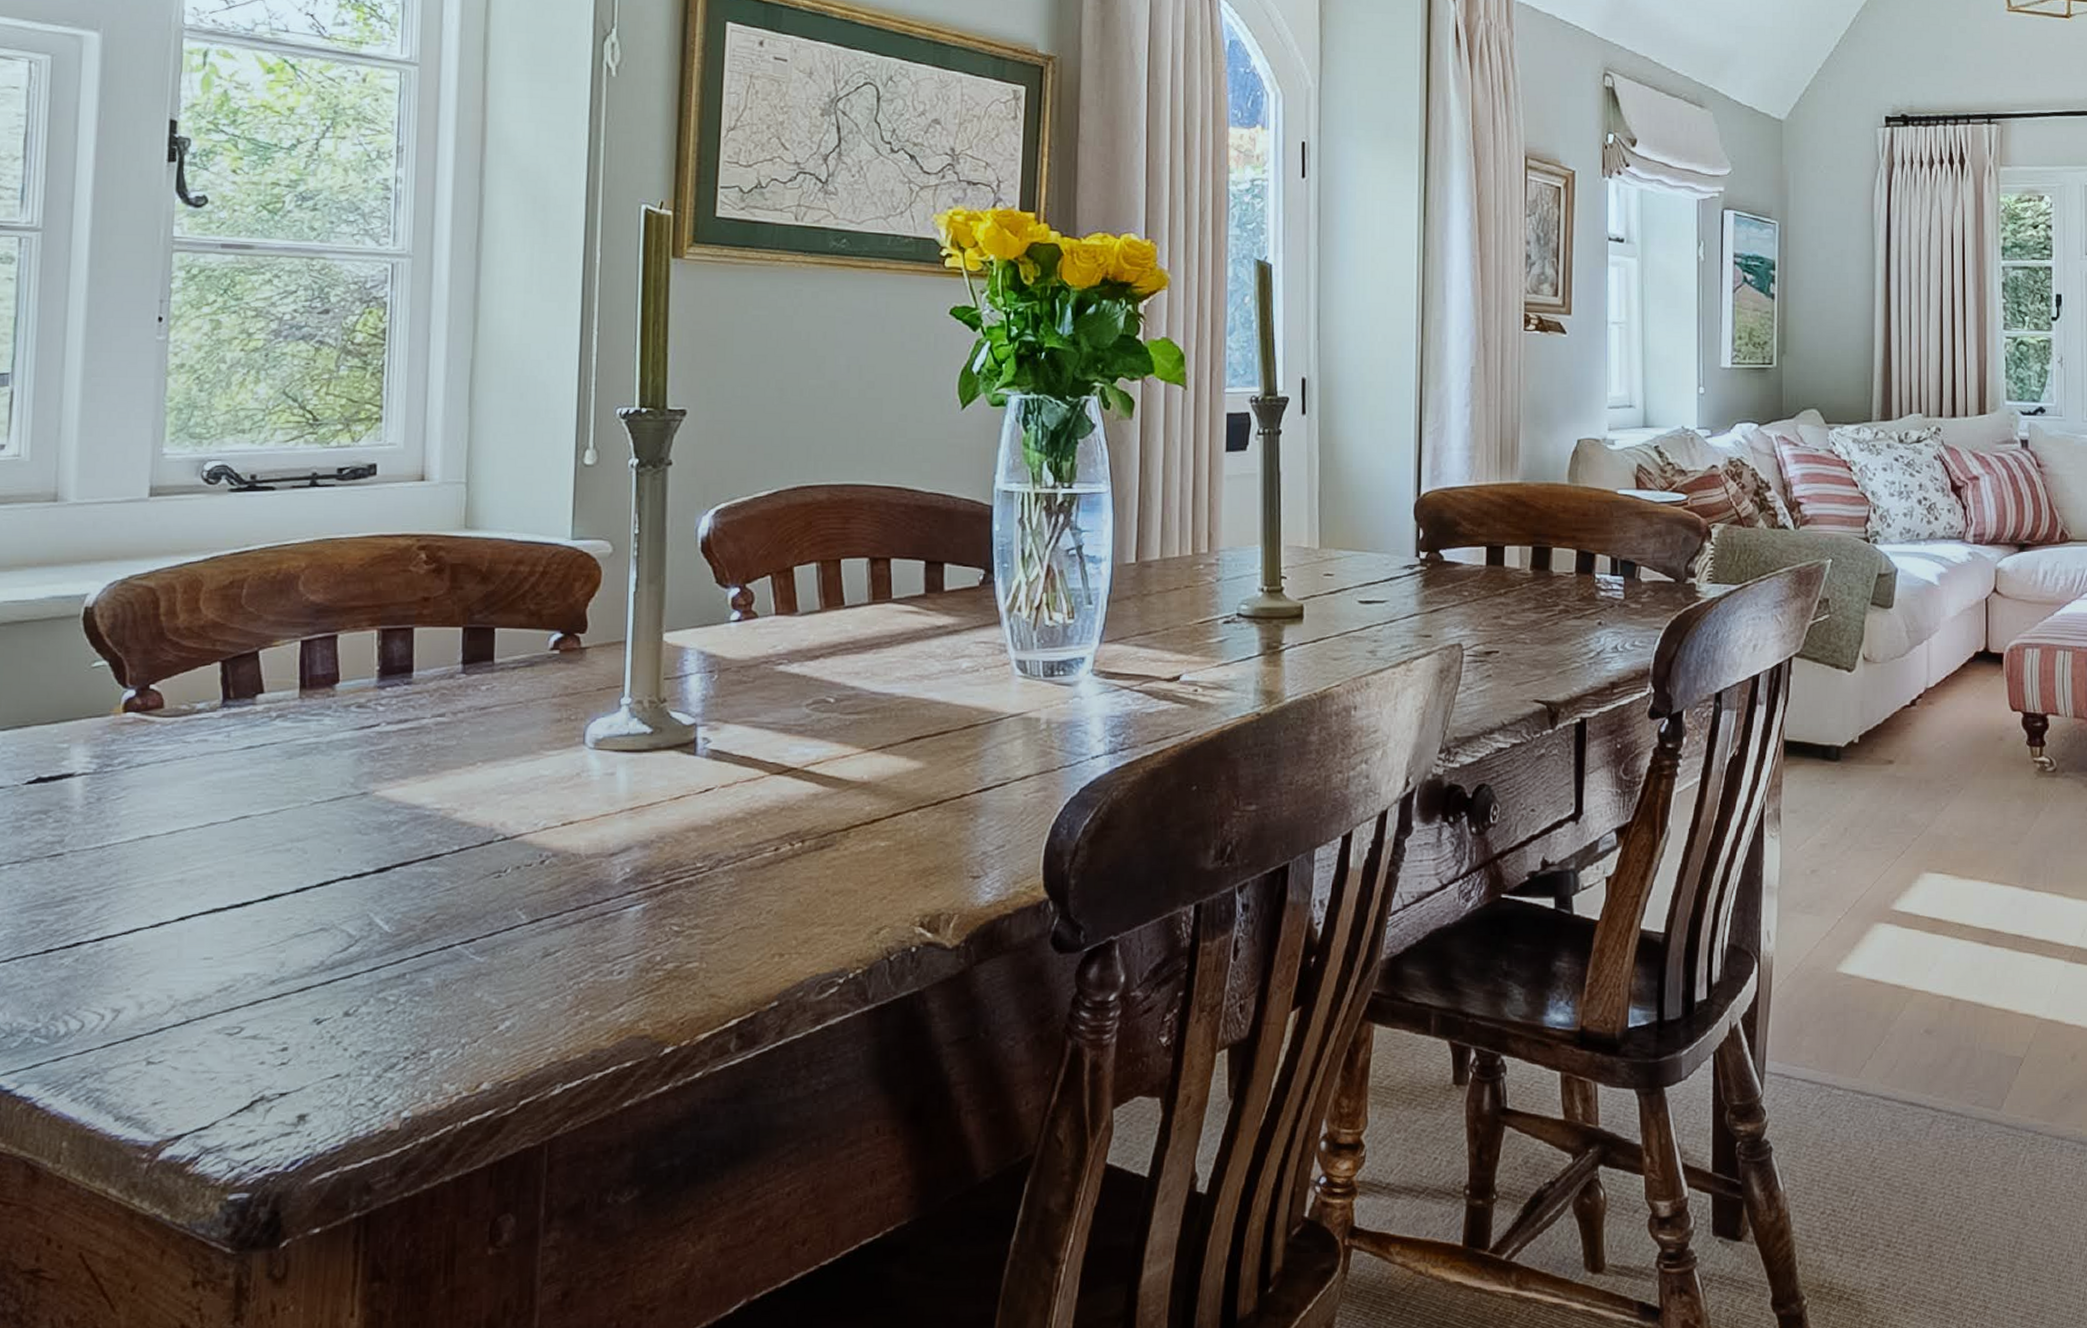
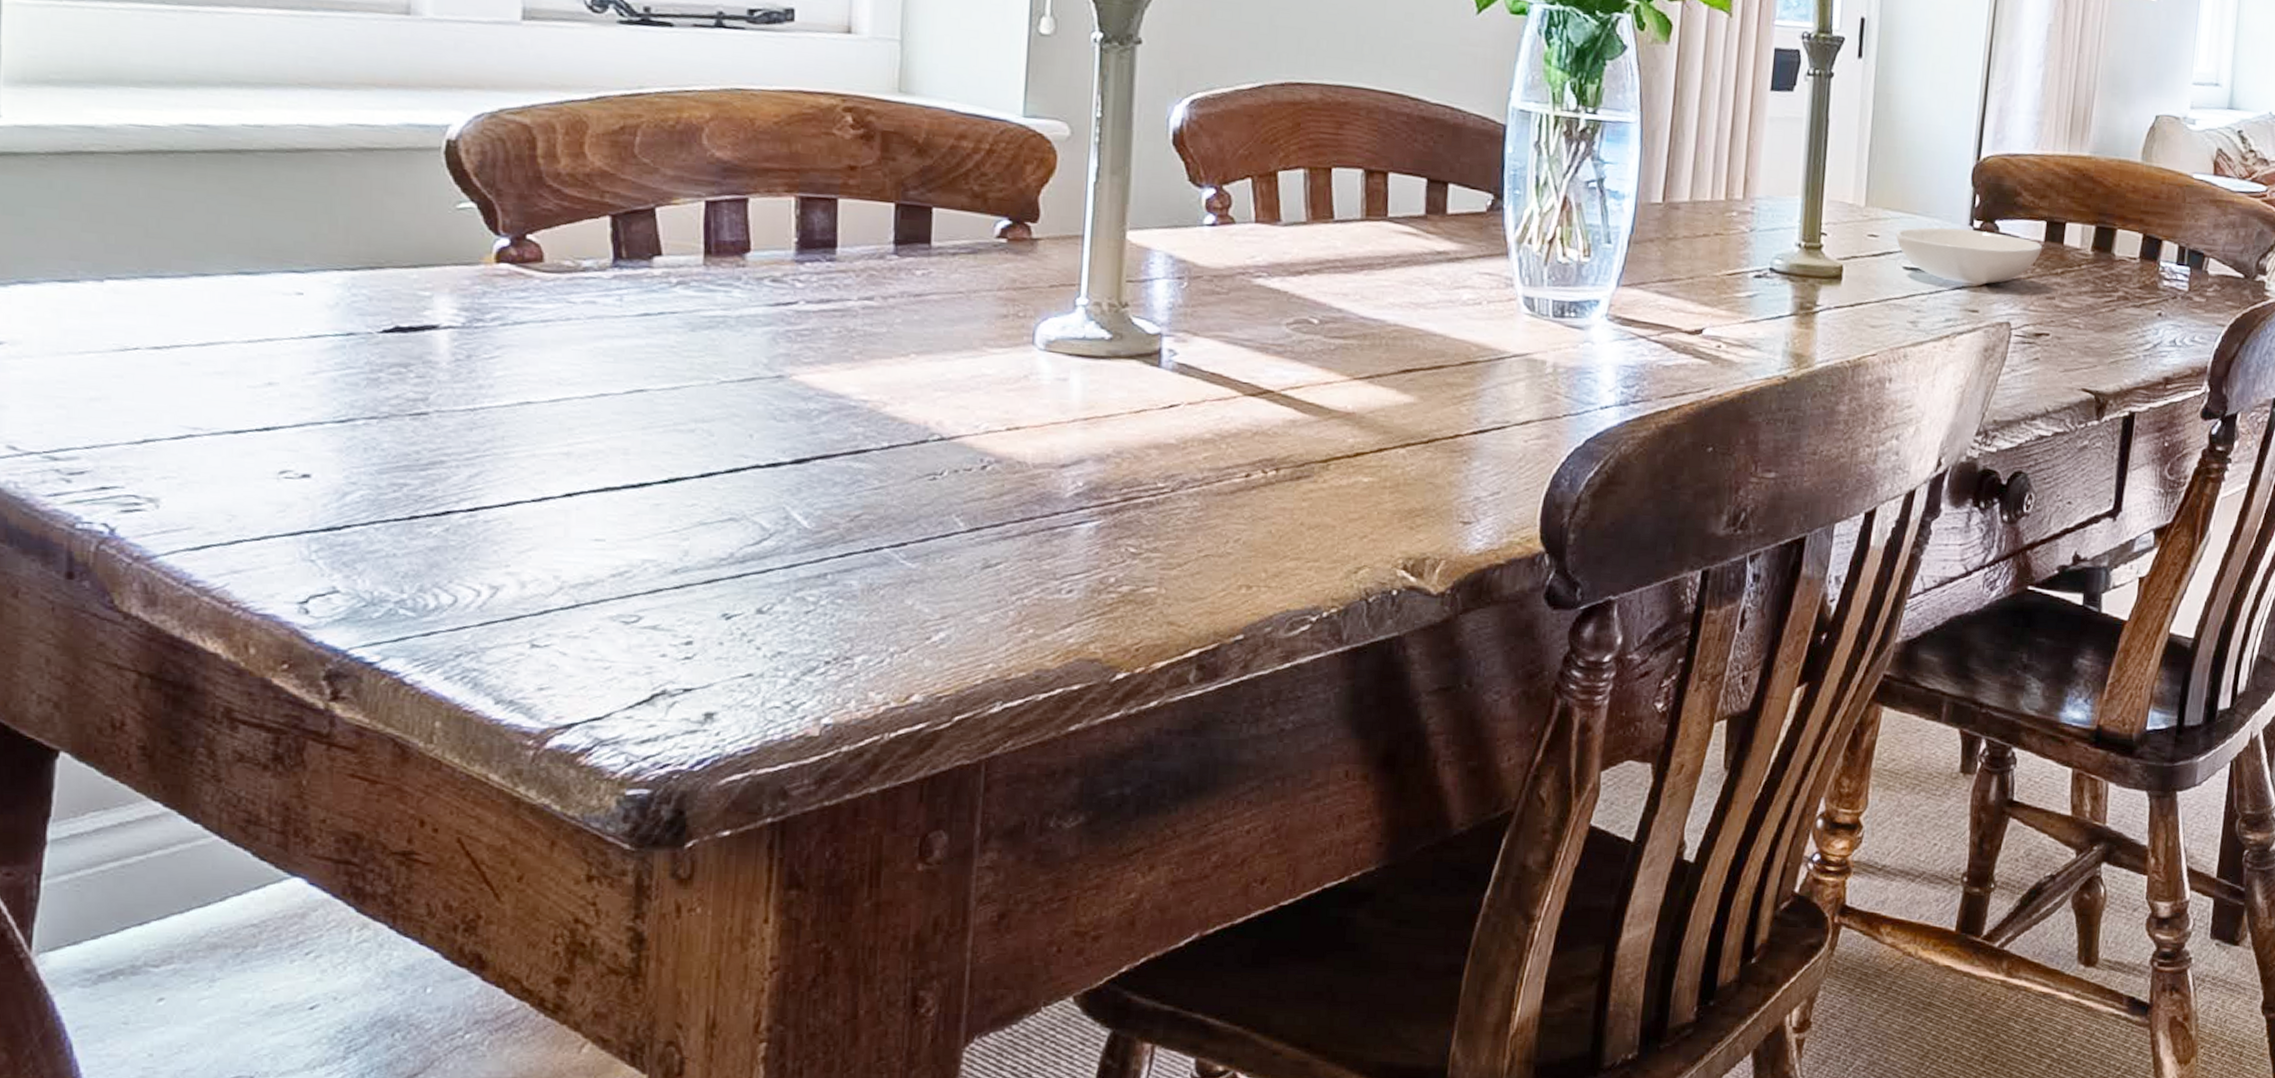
bowl: none [1349,561,1485,610] -> present [1895,227,2043,284]

